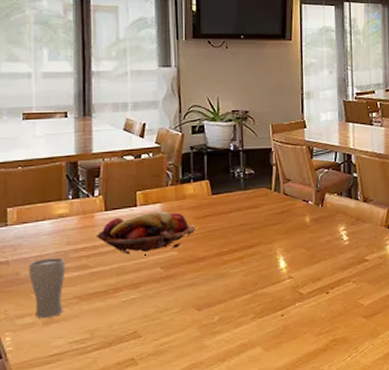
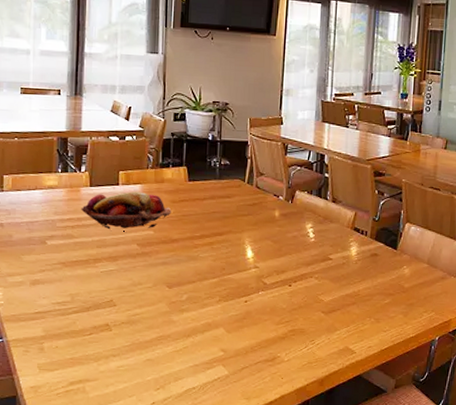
drinking glass: present [29,258,66,318] -> none [20,225,53,279]

